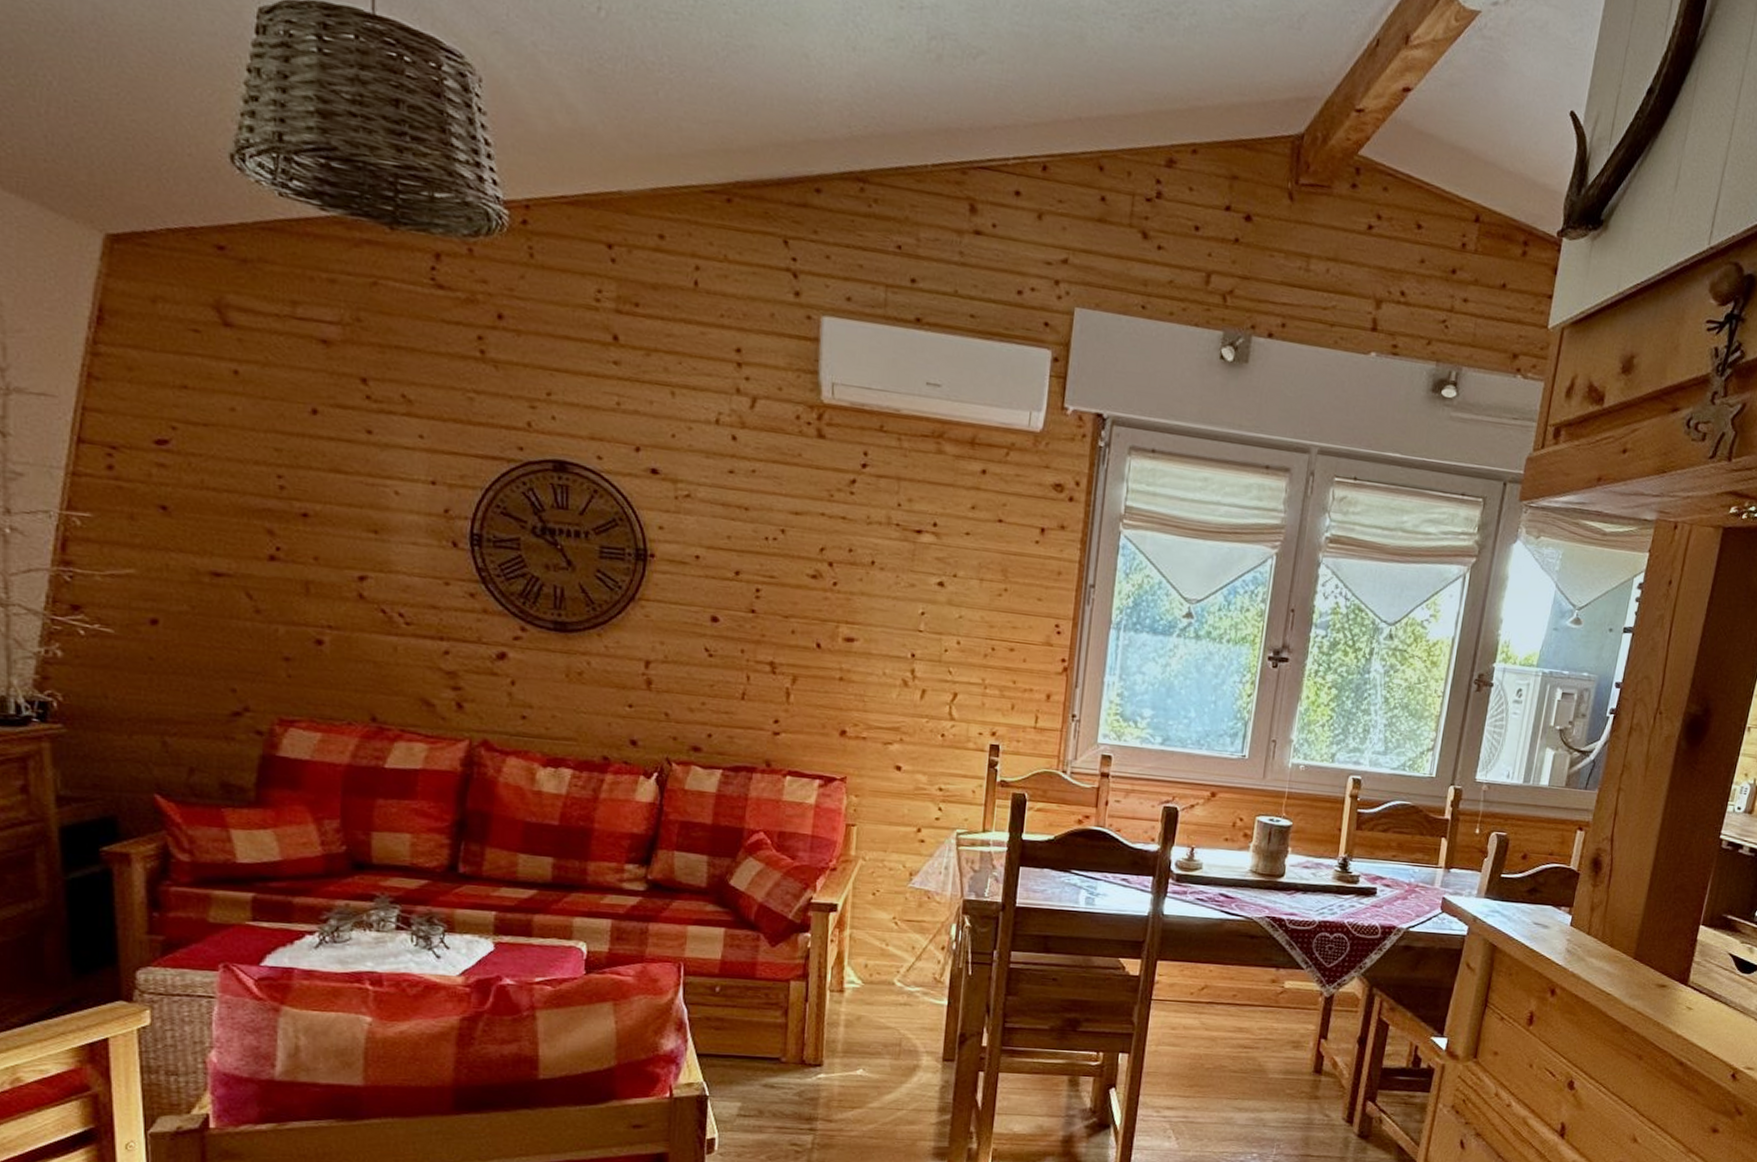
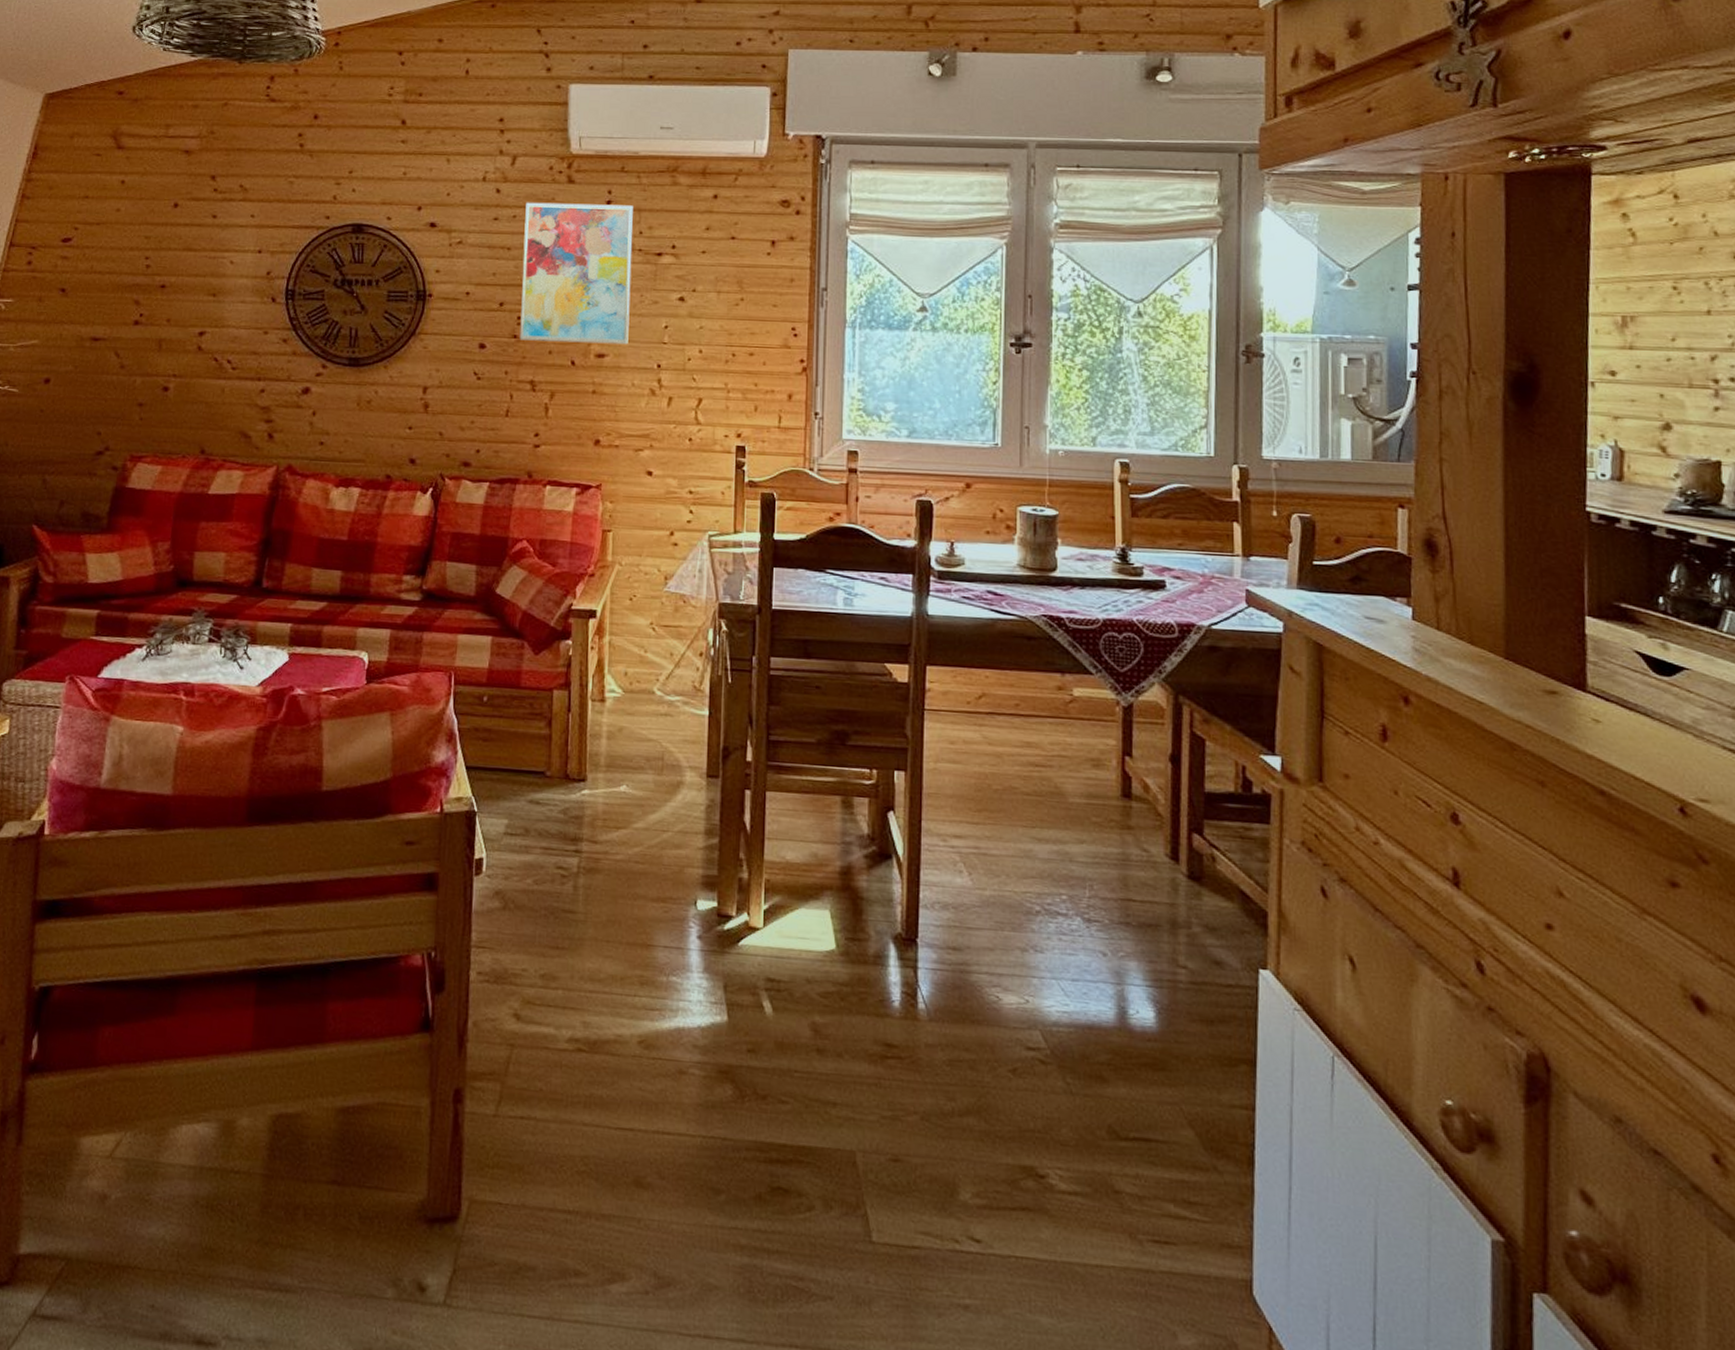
wall art: none [758,455,892,630] -> present [519,202,633,345]

